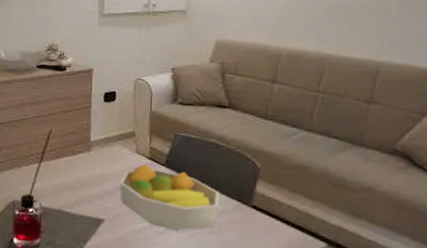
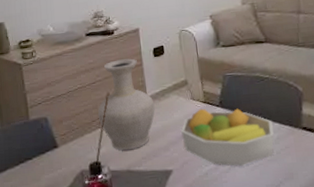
vase: none [37,98,97,191] -> present [97,58,155,151]

